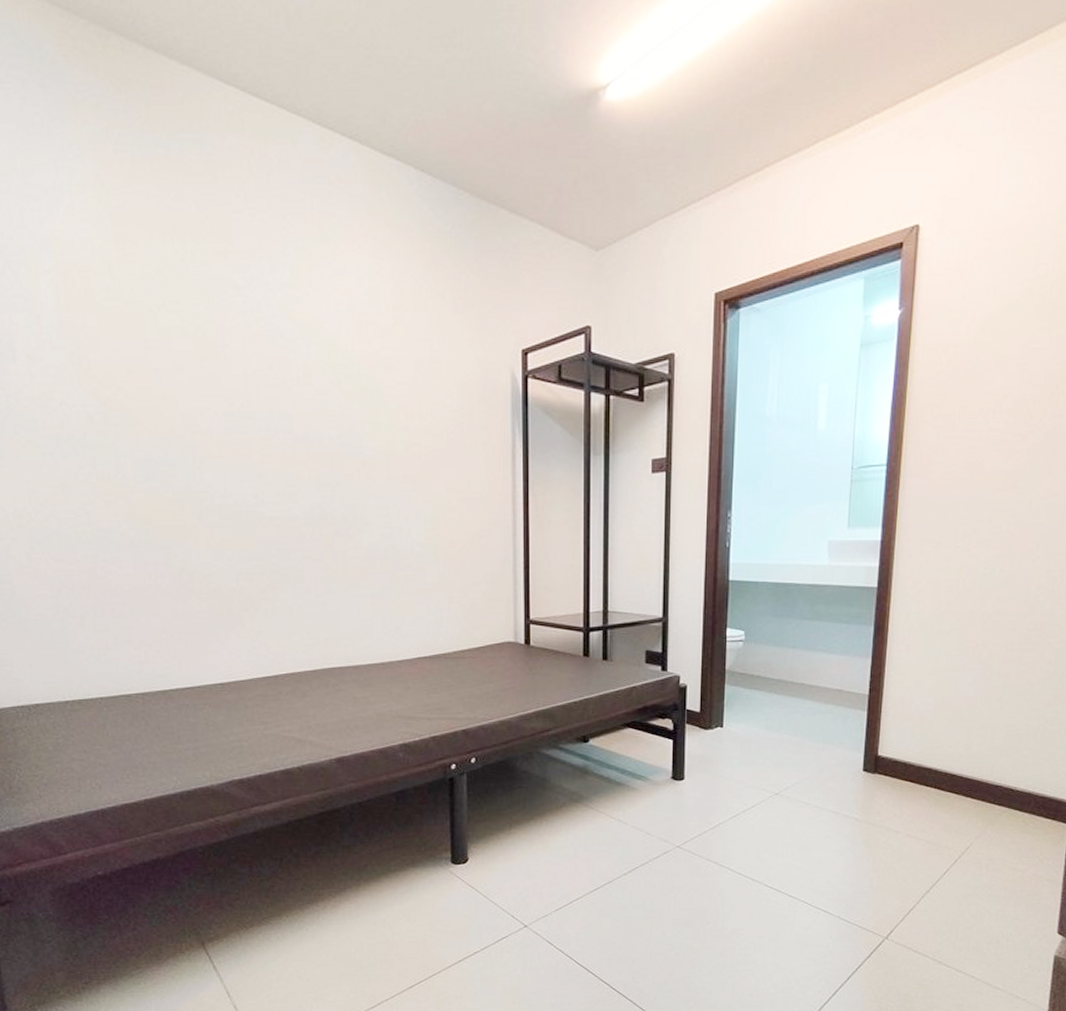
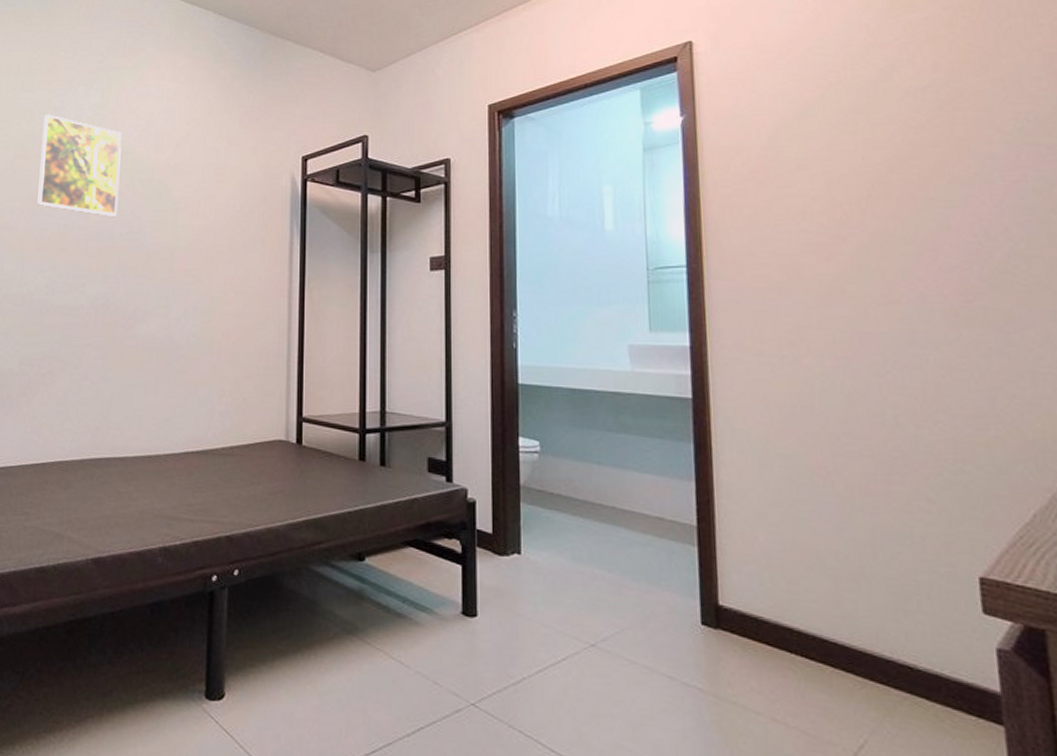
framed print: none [225,294,325,419] -> present [37,114,122,218]

